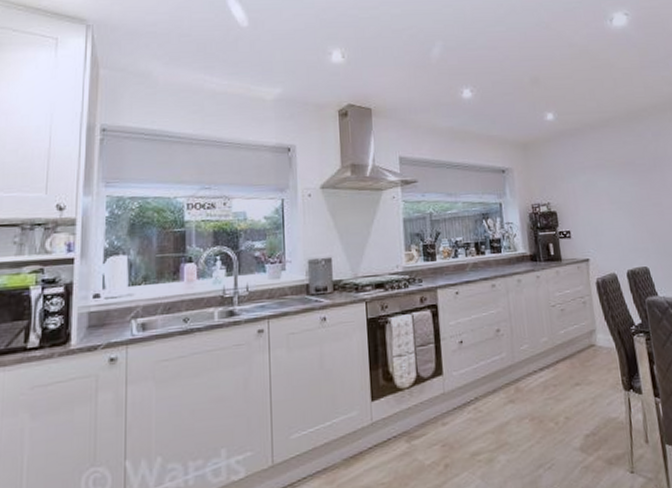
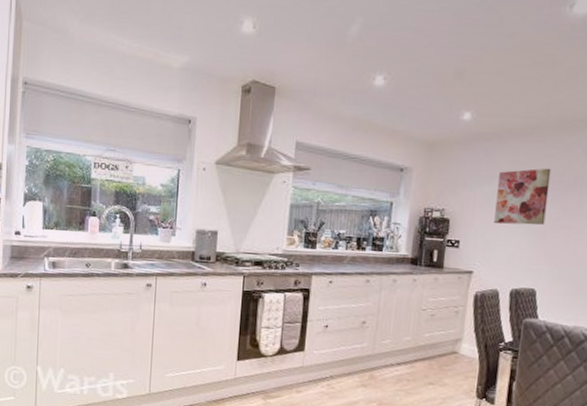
wall art: none [590,153,640,210] -> present [494,168,552,225]

